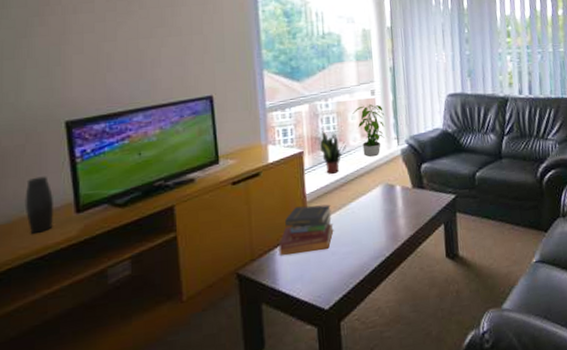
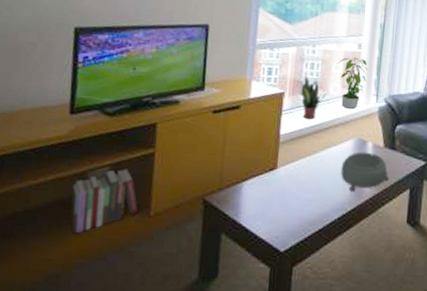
vase: present [24,176,53,234] -> none [26,74,53,126]
books: none [93,258,170,336] -> present [69,168,139,234]
books: present [278,204,334,255] -> none [245,144,302,192]
decorative bowl: none [373,195,422,238] -> present [341,152,389,192]

